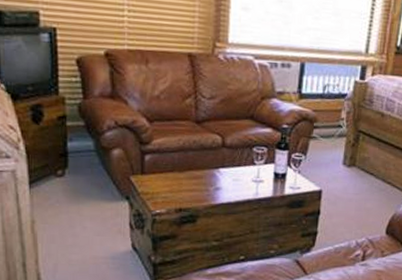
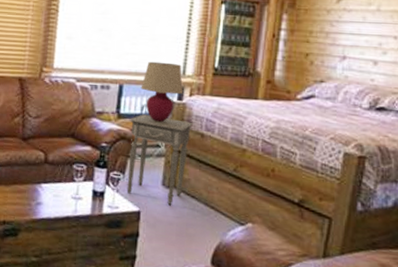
side table: none [308,94,375,184] -> present [126,114,194,206]
table lamp: none [323,38,366,103] -> present [140,61,184,123]

